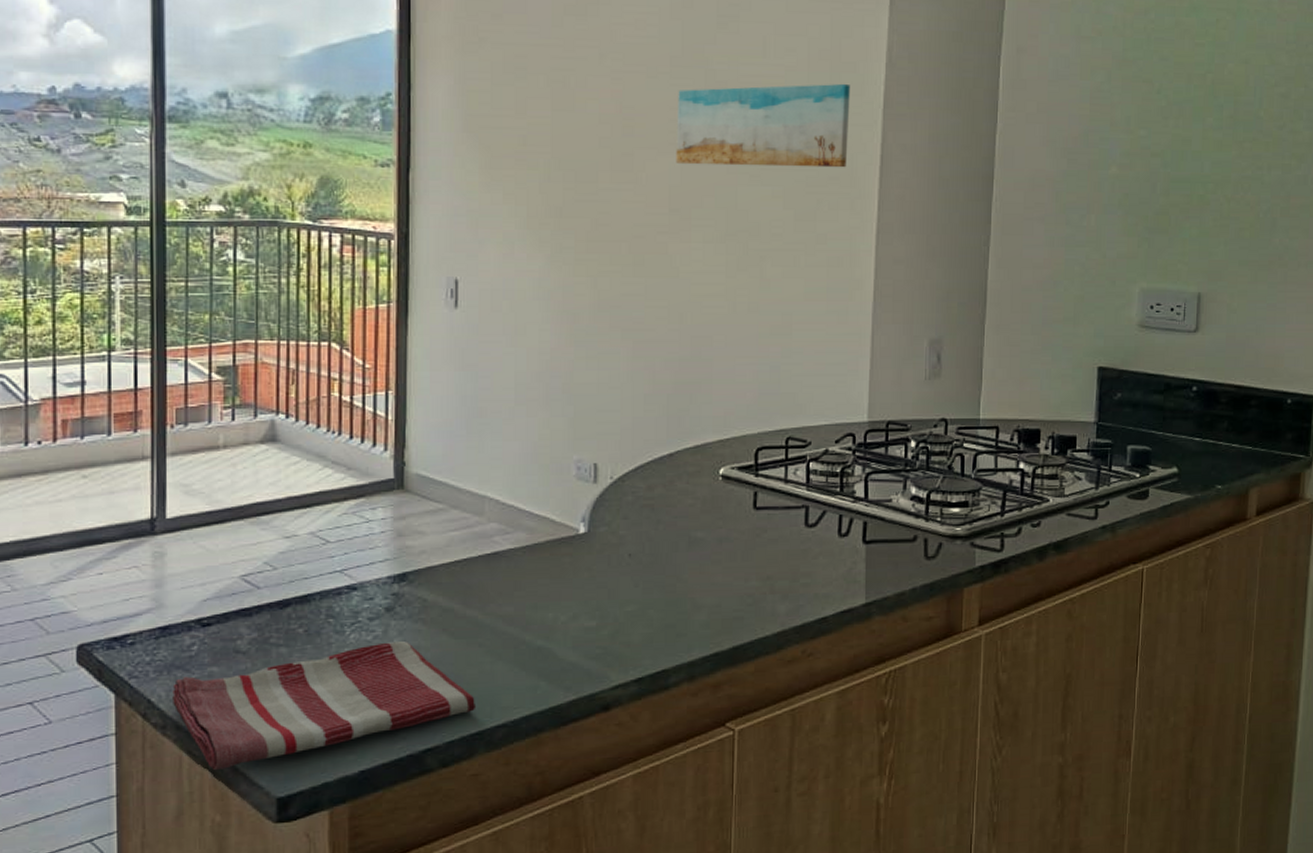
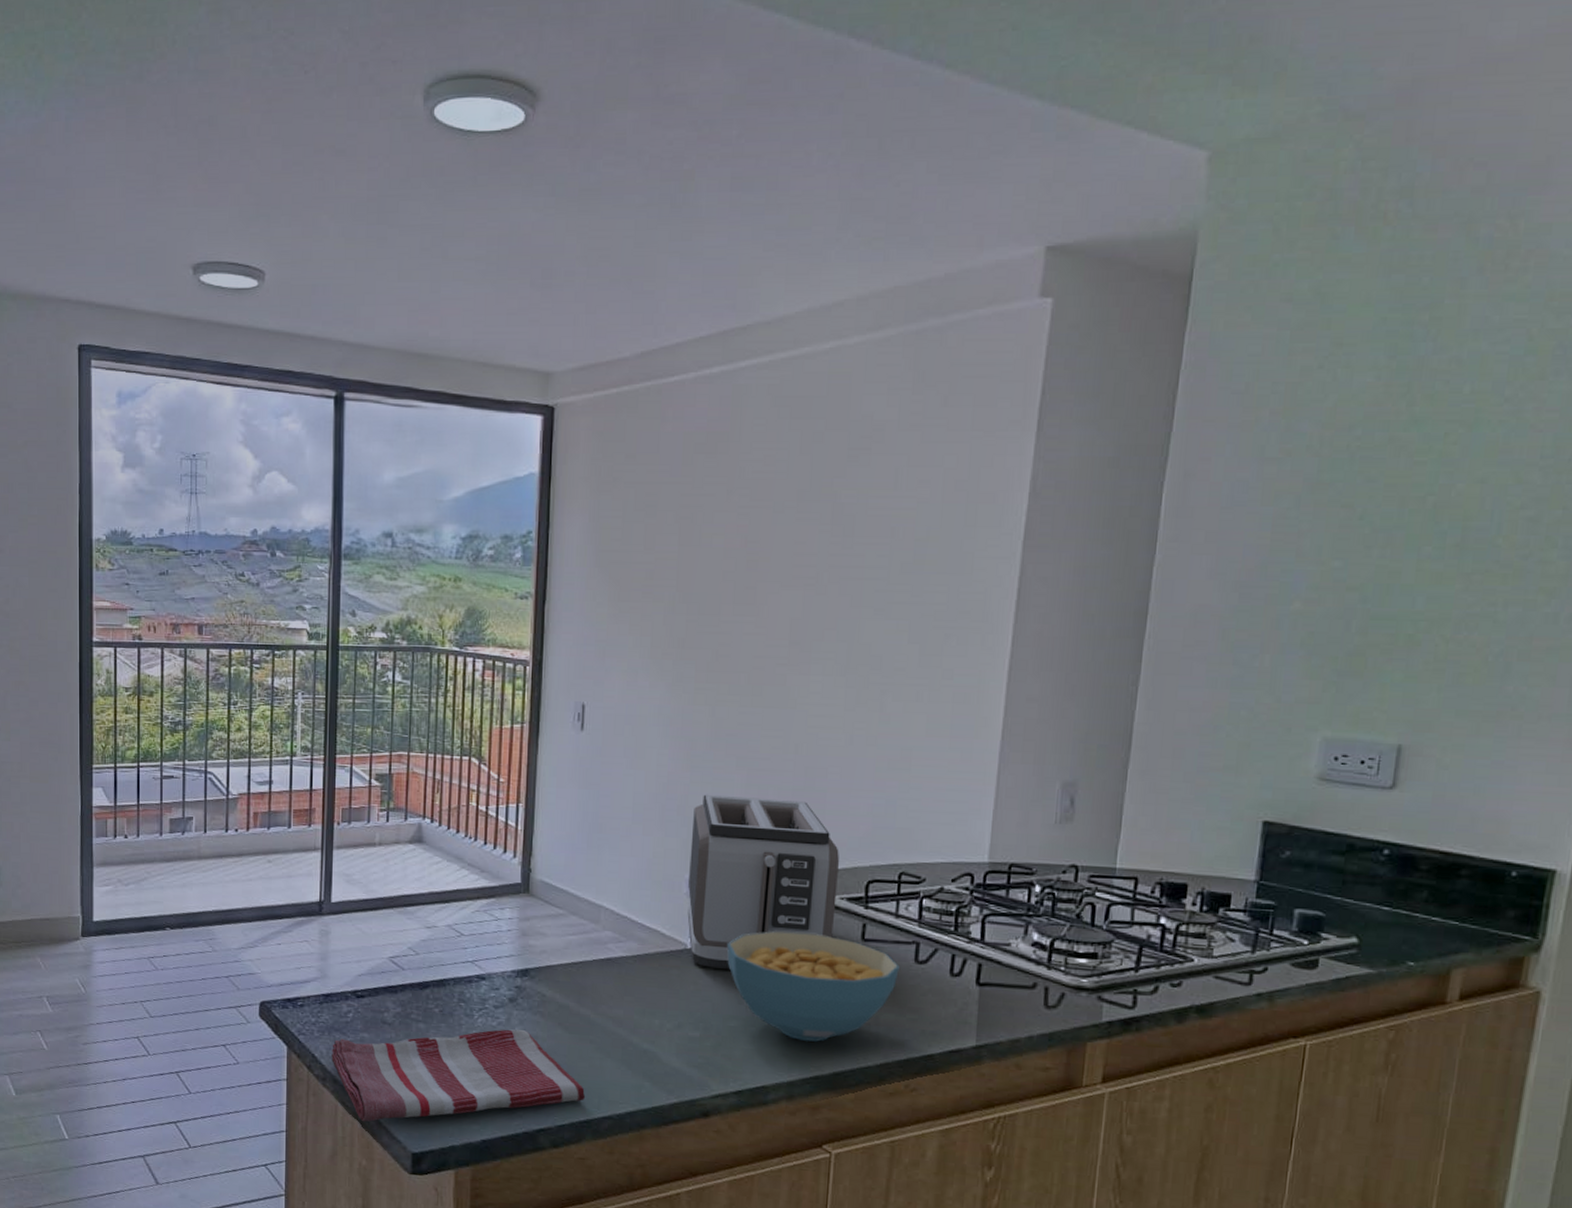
toaster: none [578,369,728,552] -> present [687,794,839,969]
cereal bowl: none [621,506,791,618] -> present [727,931,899,1042]
wall art: present [676,83,851,168] -> none [799,514,988,602]

